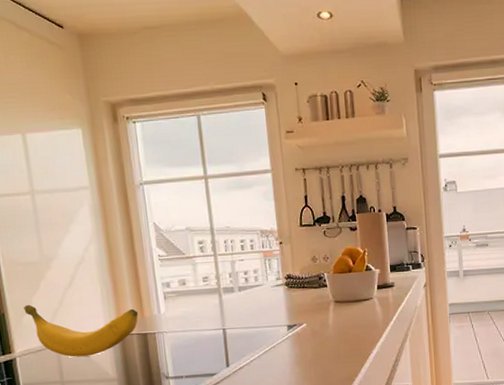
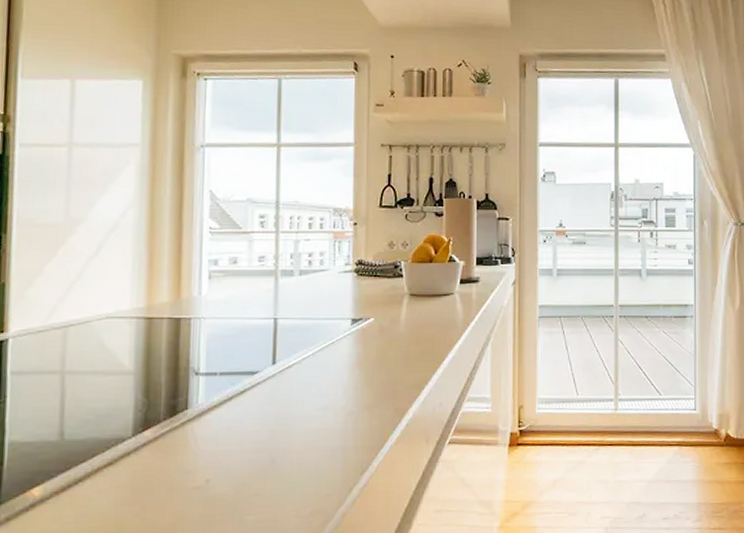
banana: present [24,304,139,357] -> none [31,274,174,342]

